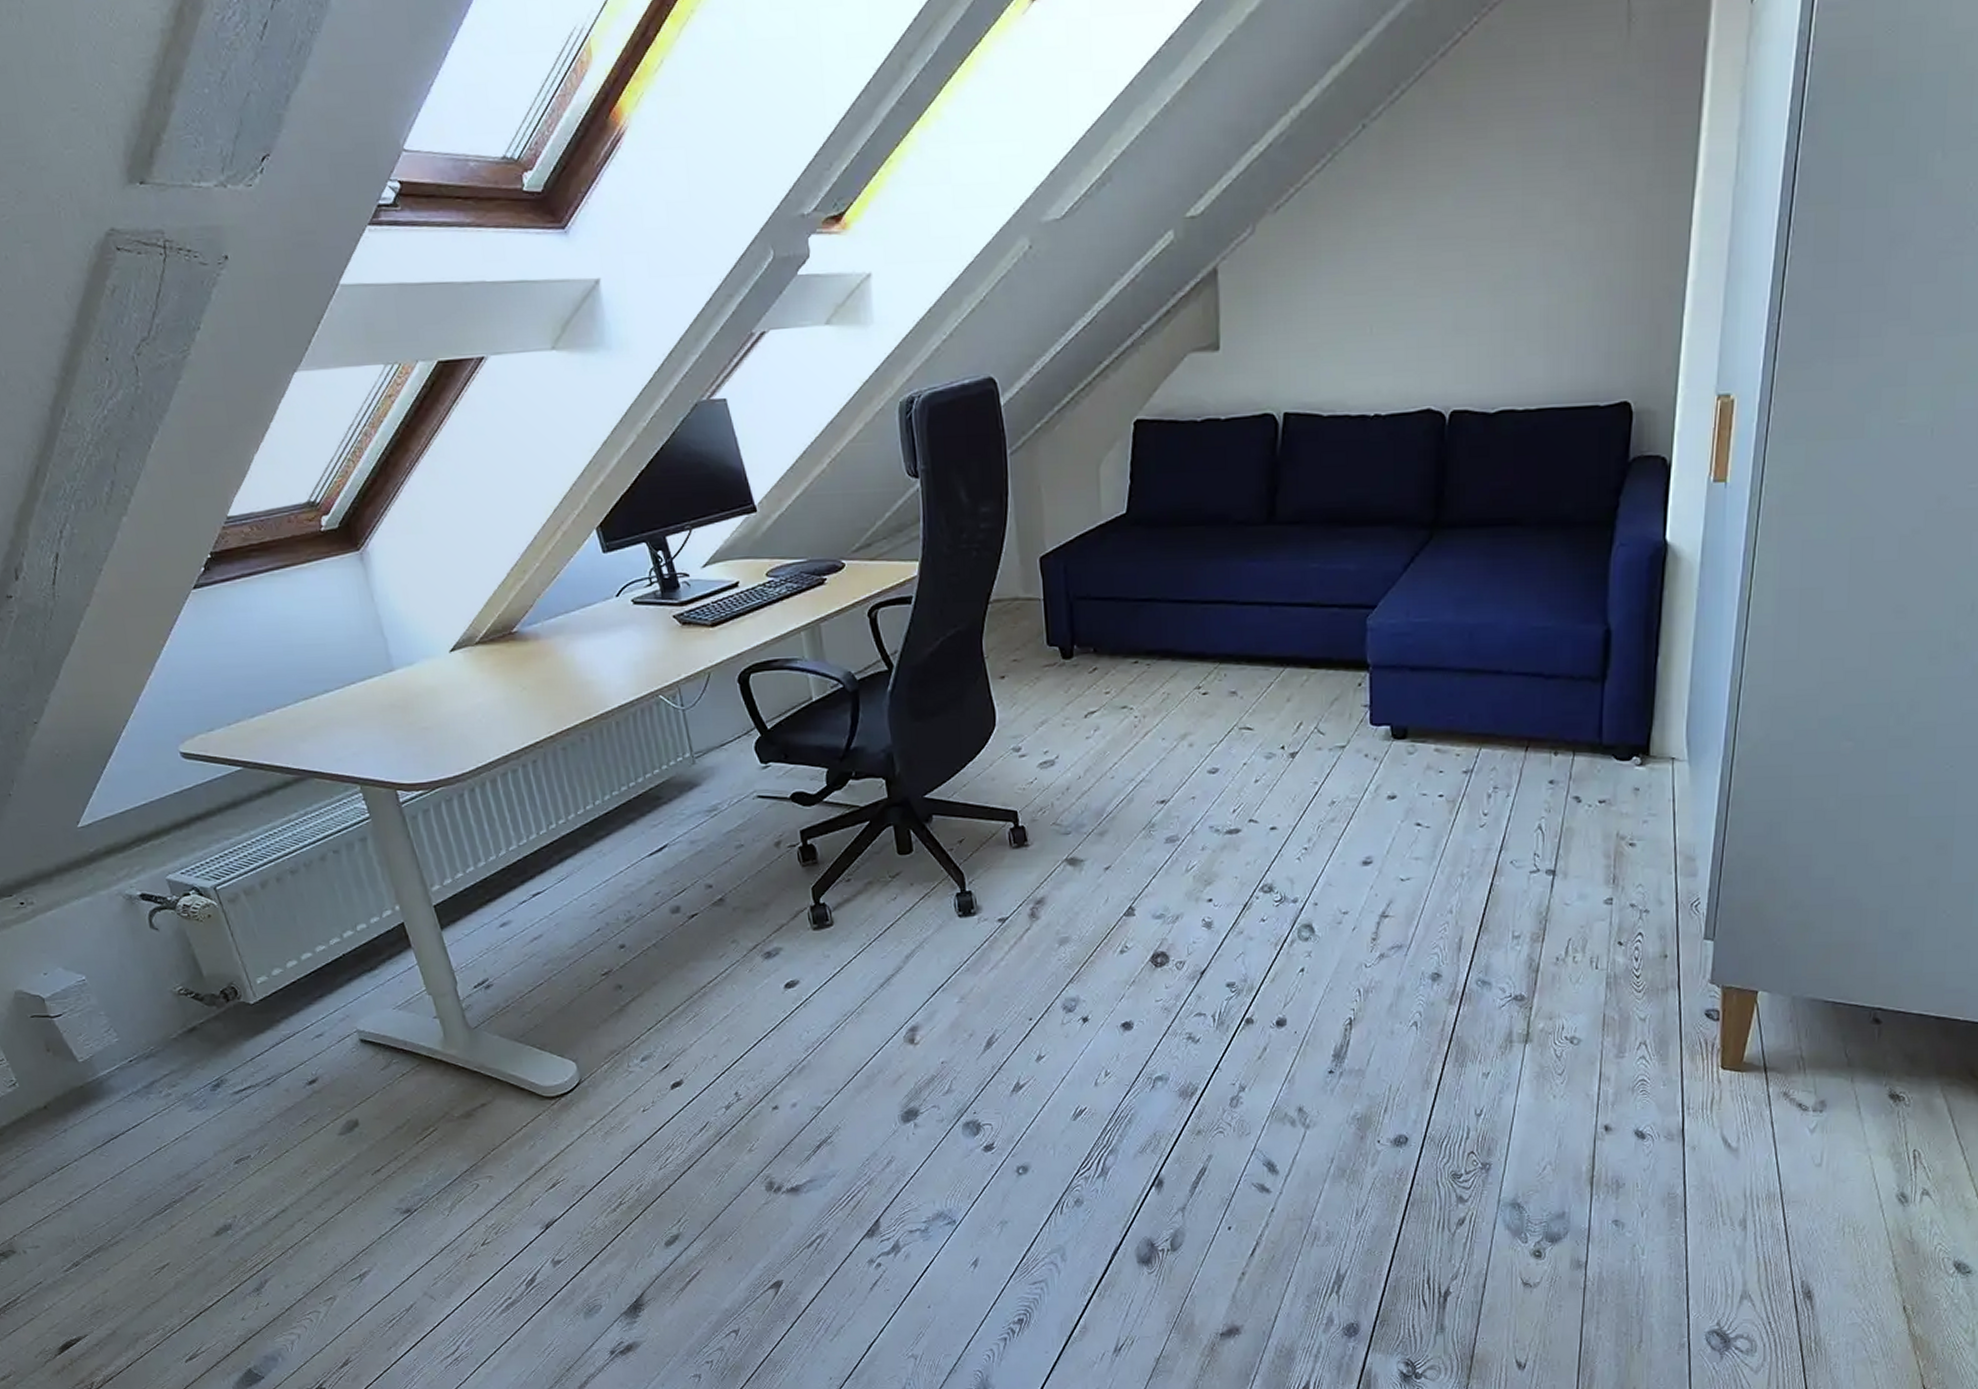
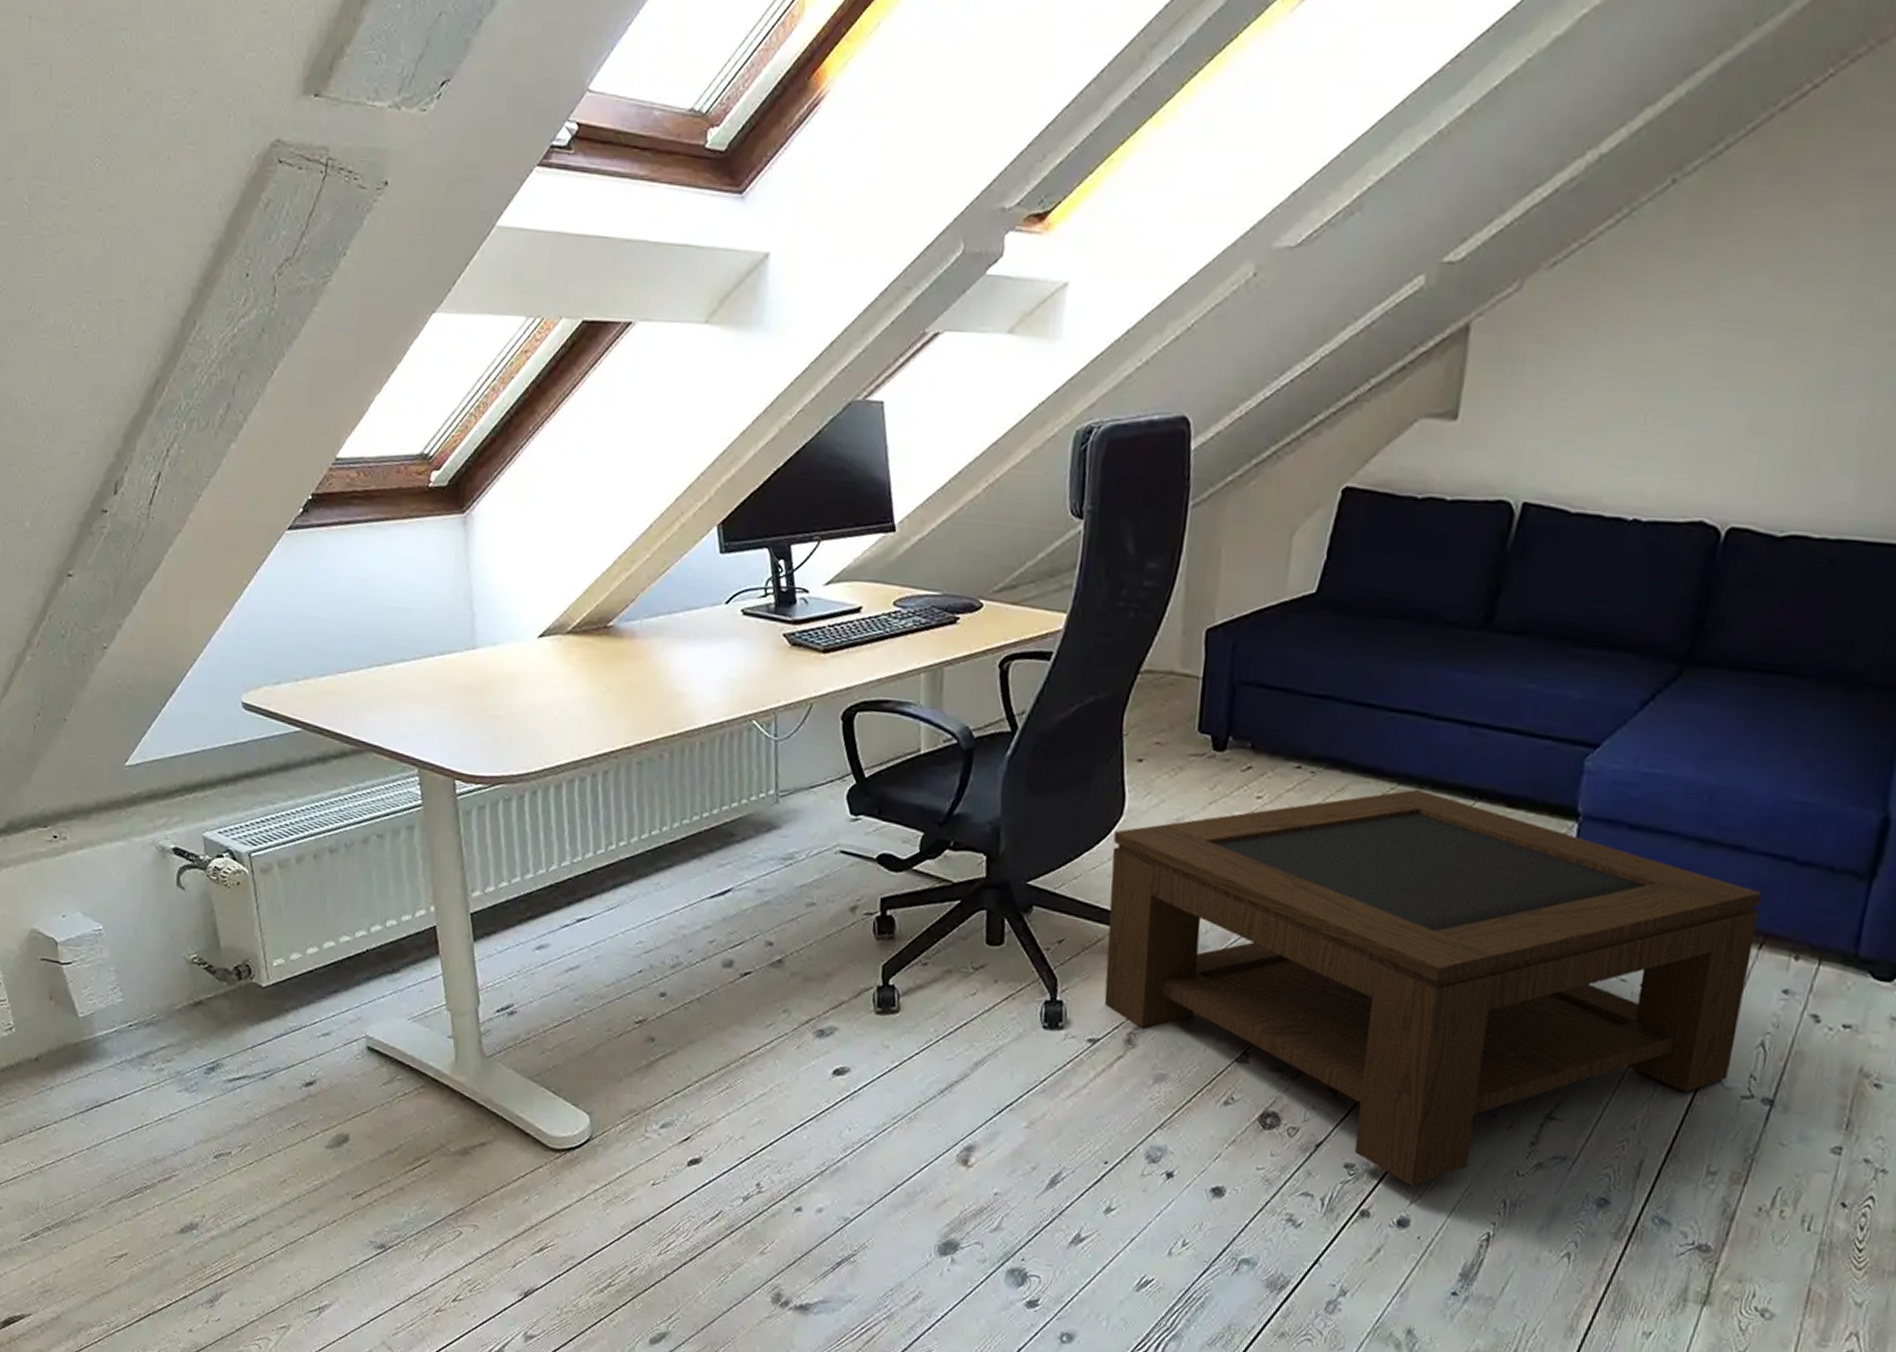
coffee table: none [991,665,1522,992] -> present [1104,788,1763,1187]

